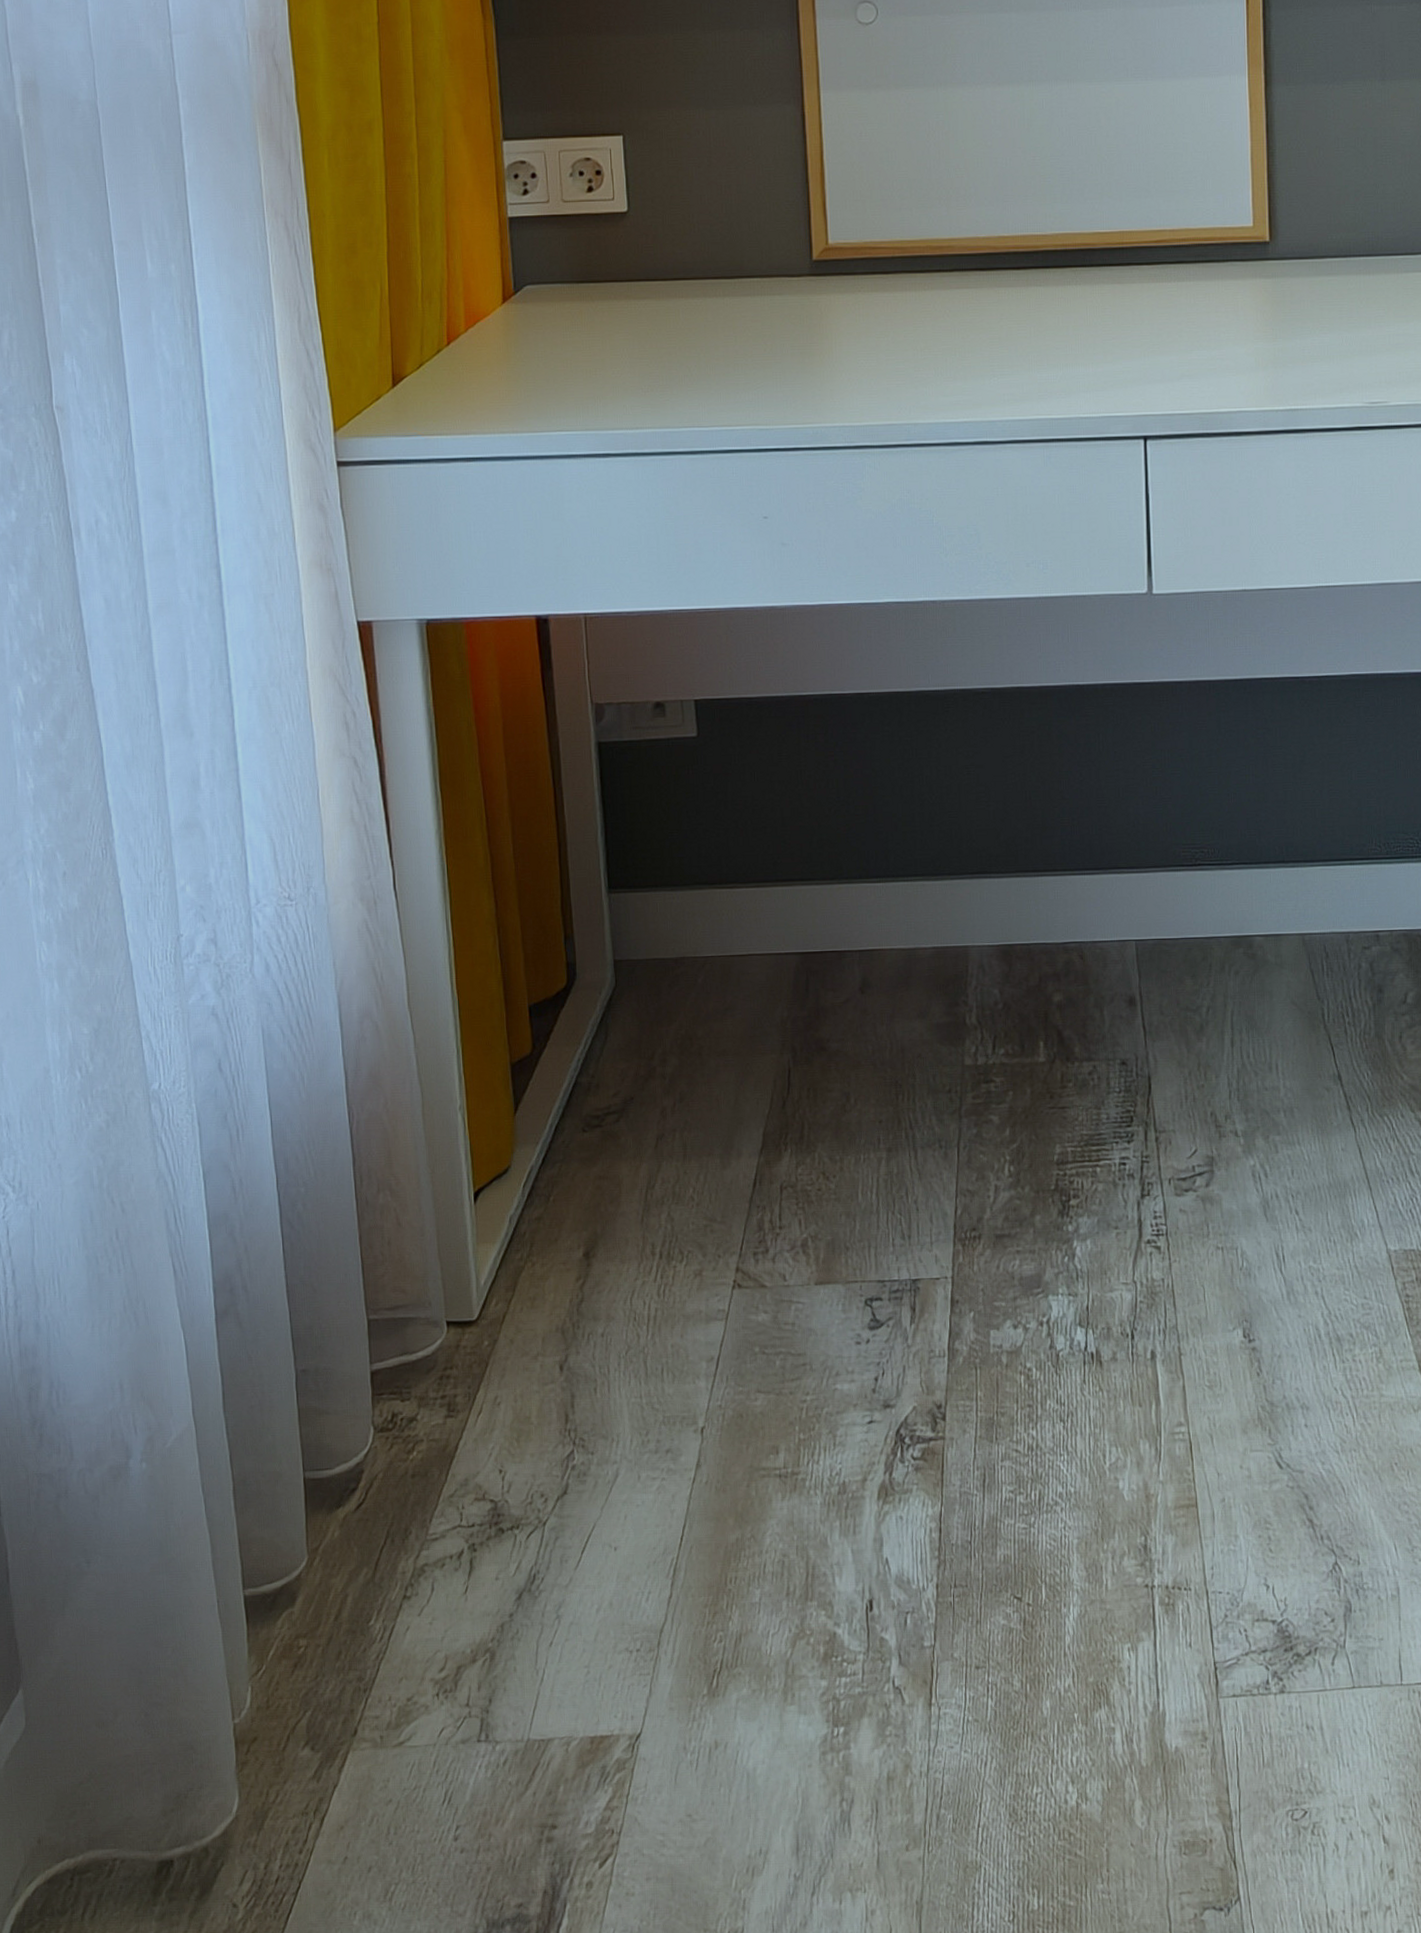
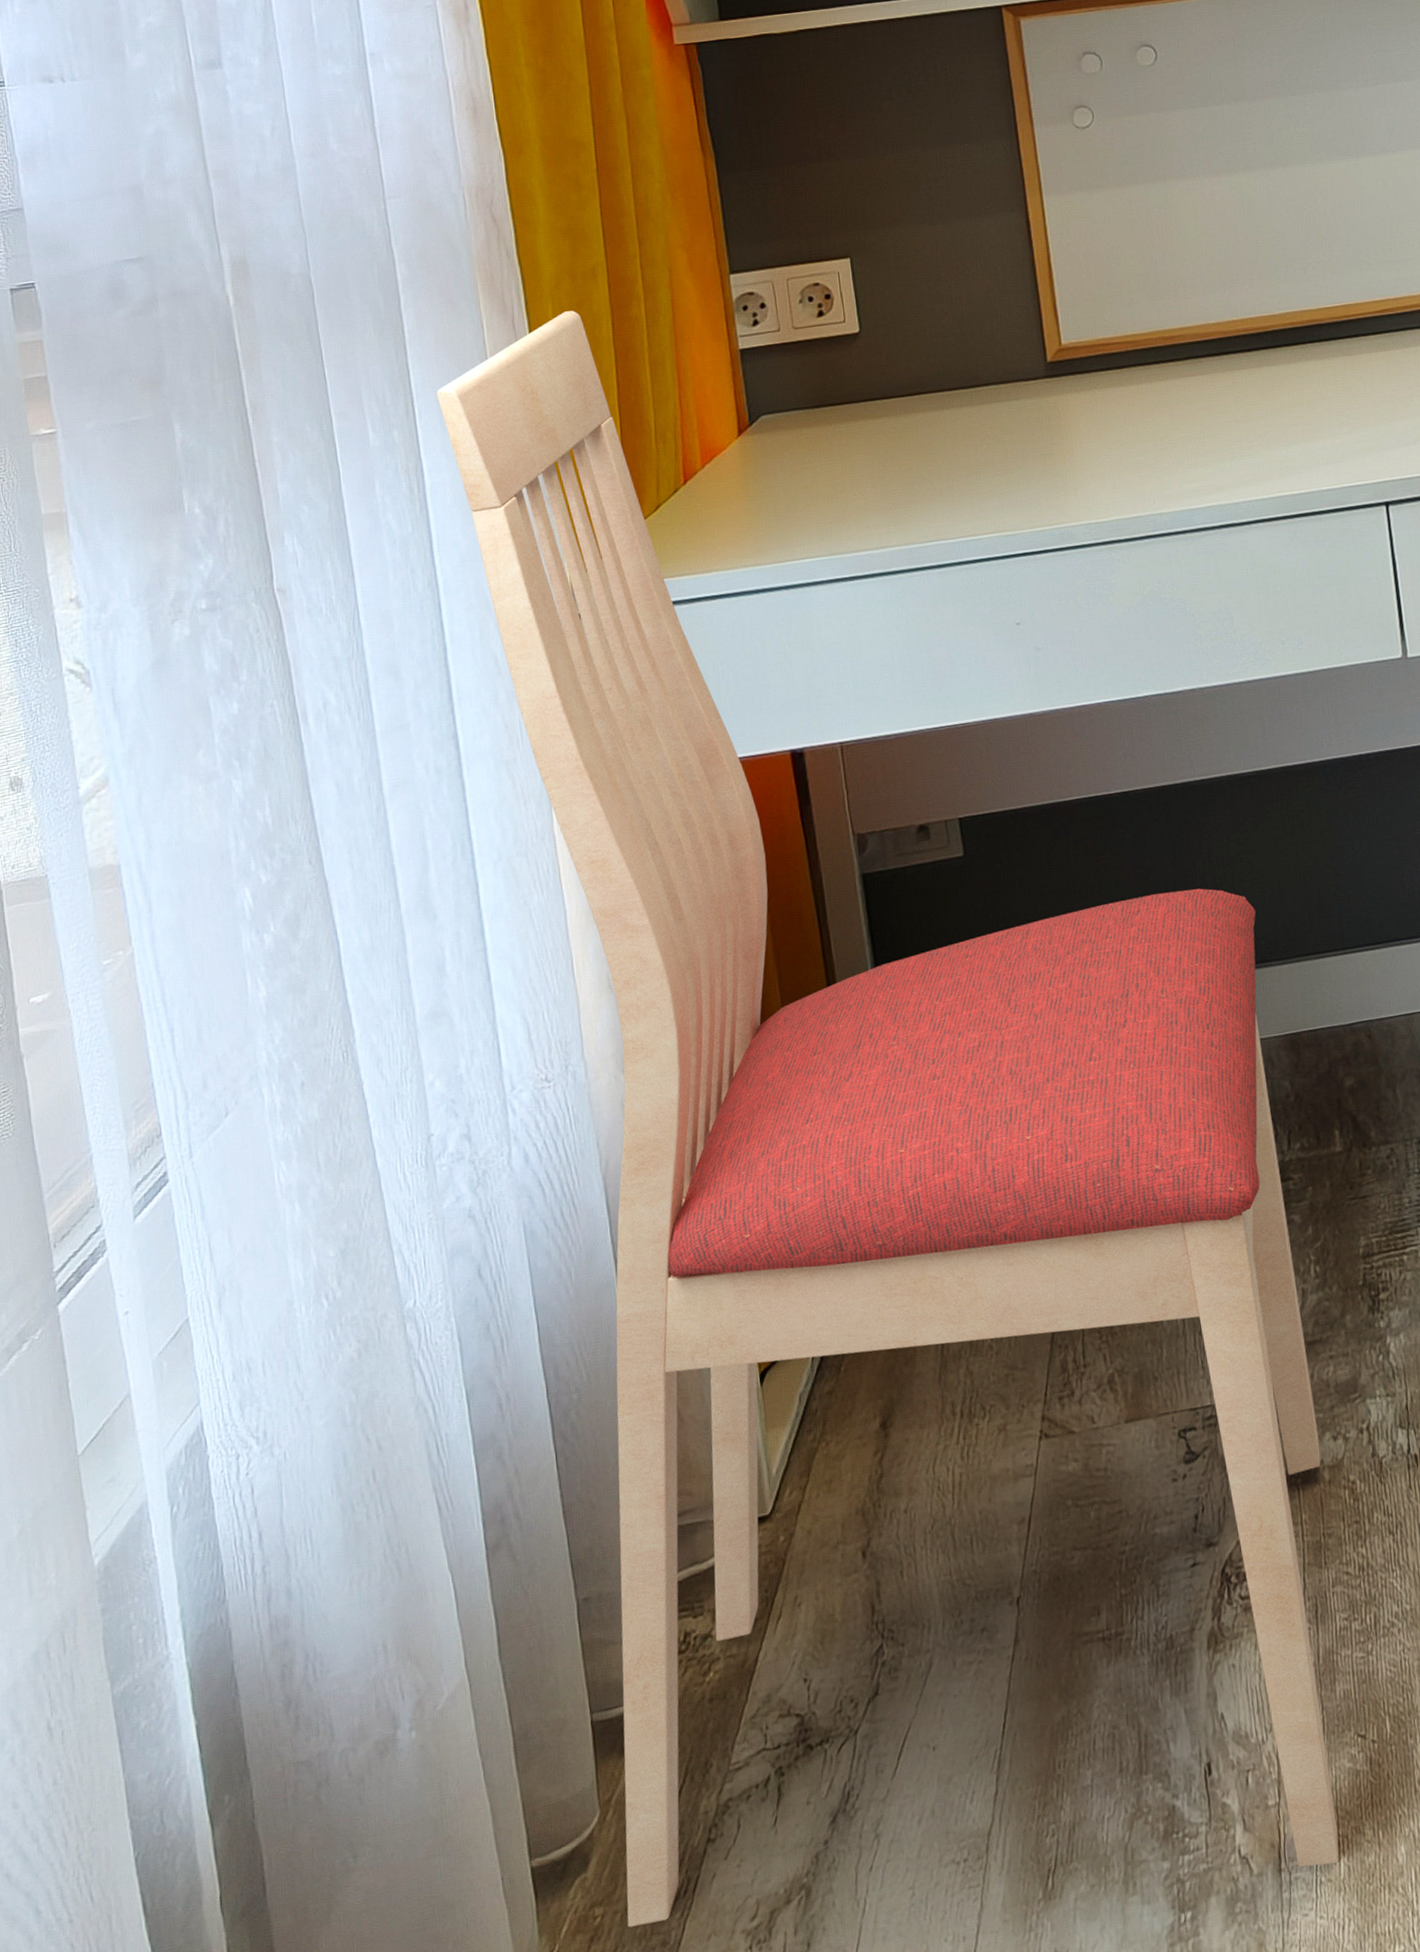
chair: none [213,162,1000,1707] -> present [436,310,1340,1928]

